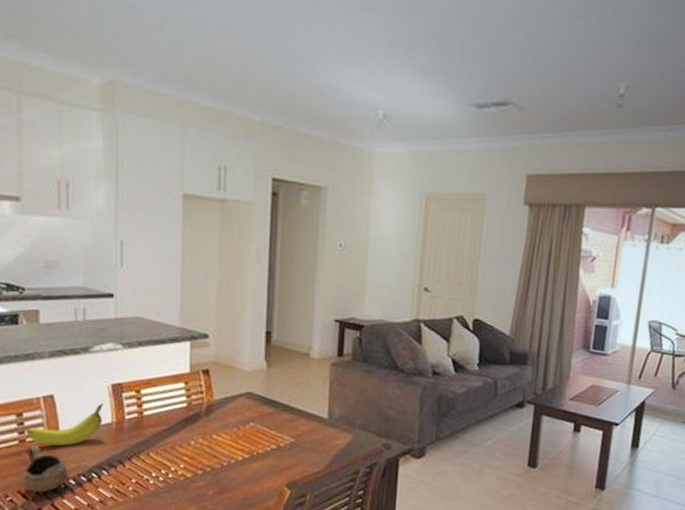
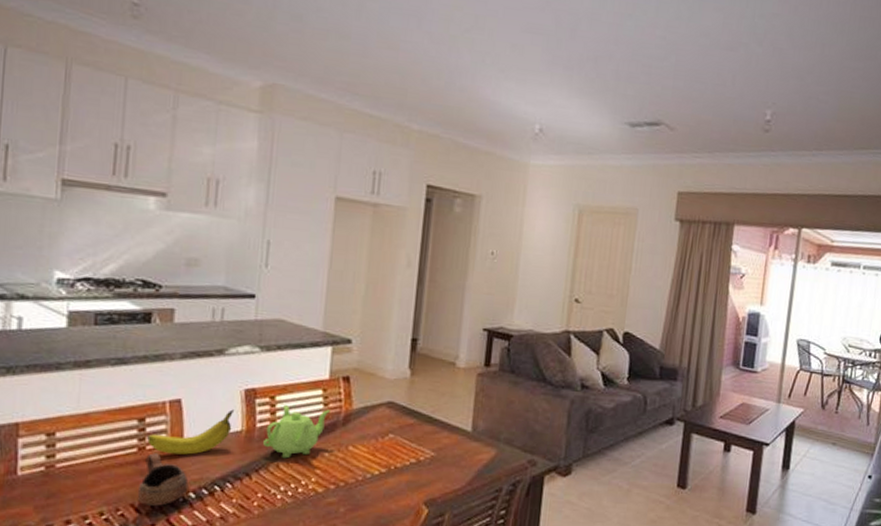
teapot: none [133,397,193,447] -> present [263,404,330,459]

